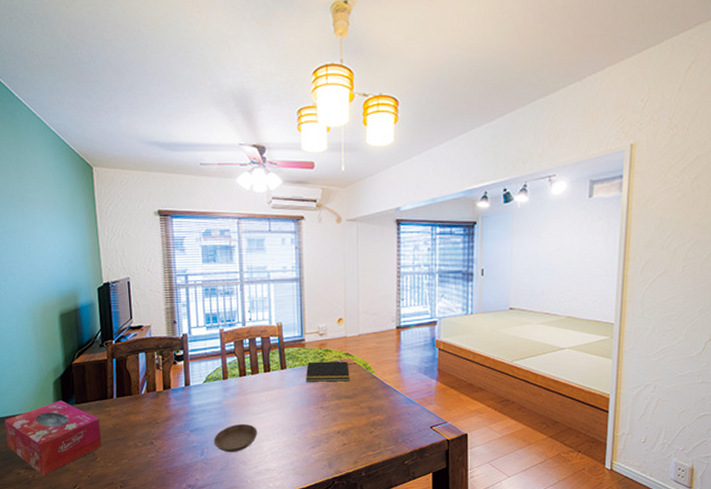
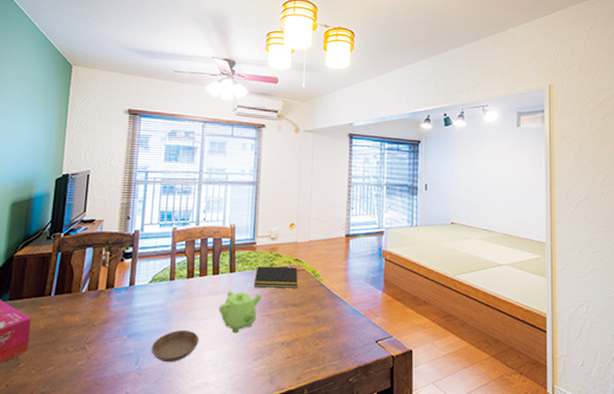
teapot: none [273,387,314,425] -> present [218,291,261,334]

